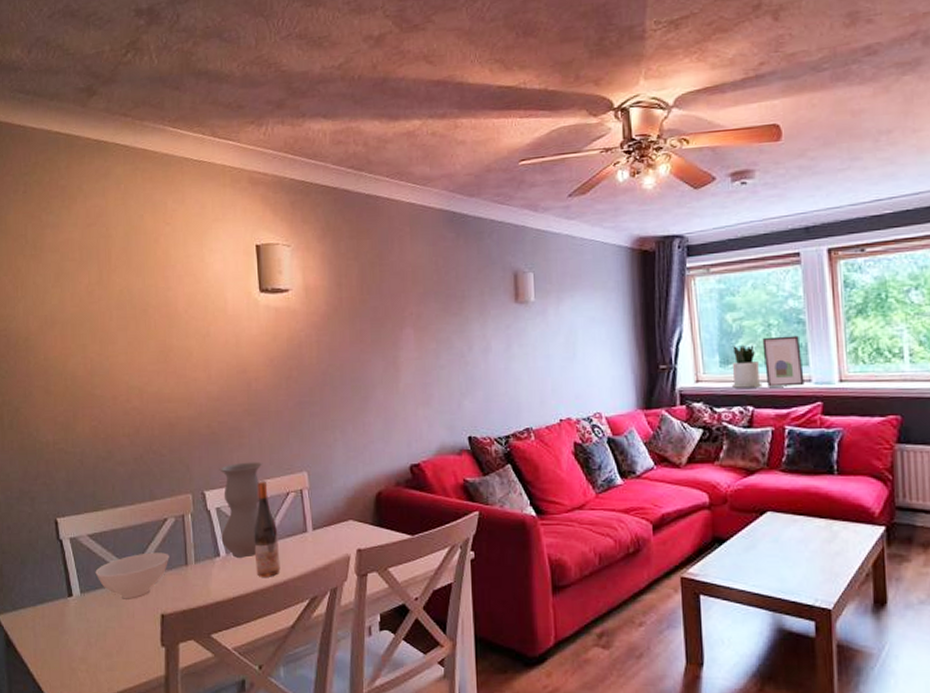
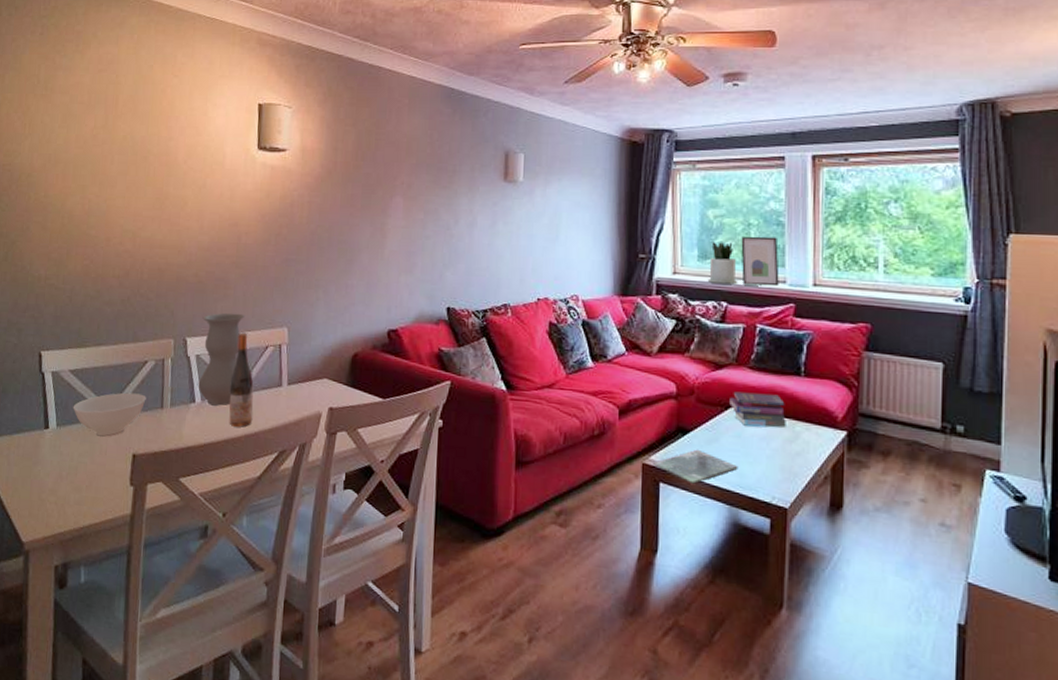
magazine: none [692,558,778,593] -> present [653,449,738,484]
books: none [764,495,823,531] -> present [729,391,786,428]

